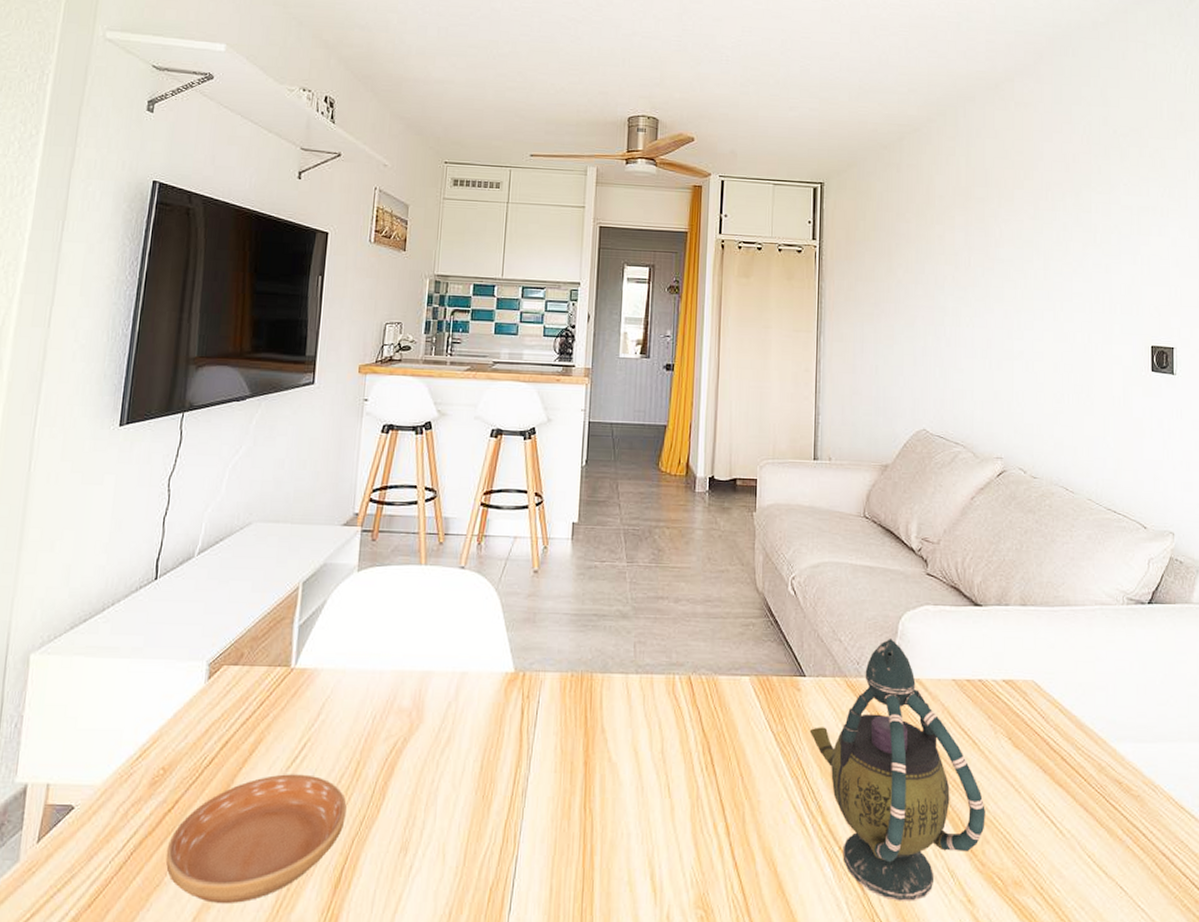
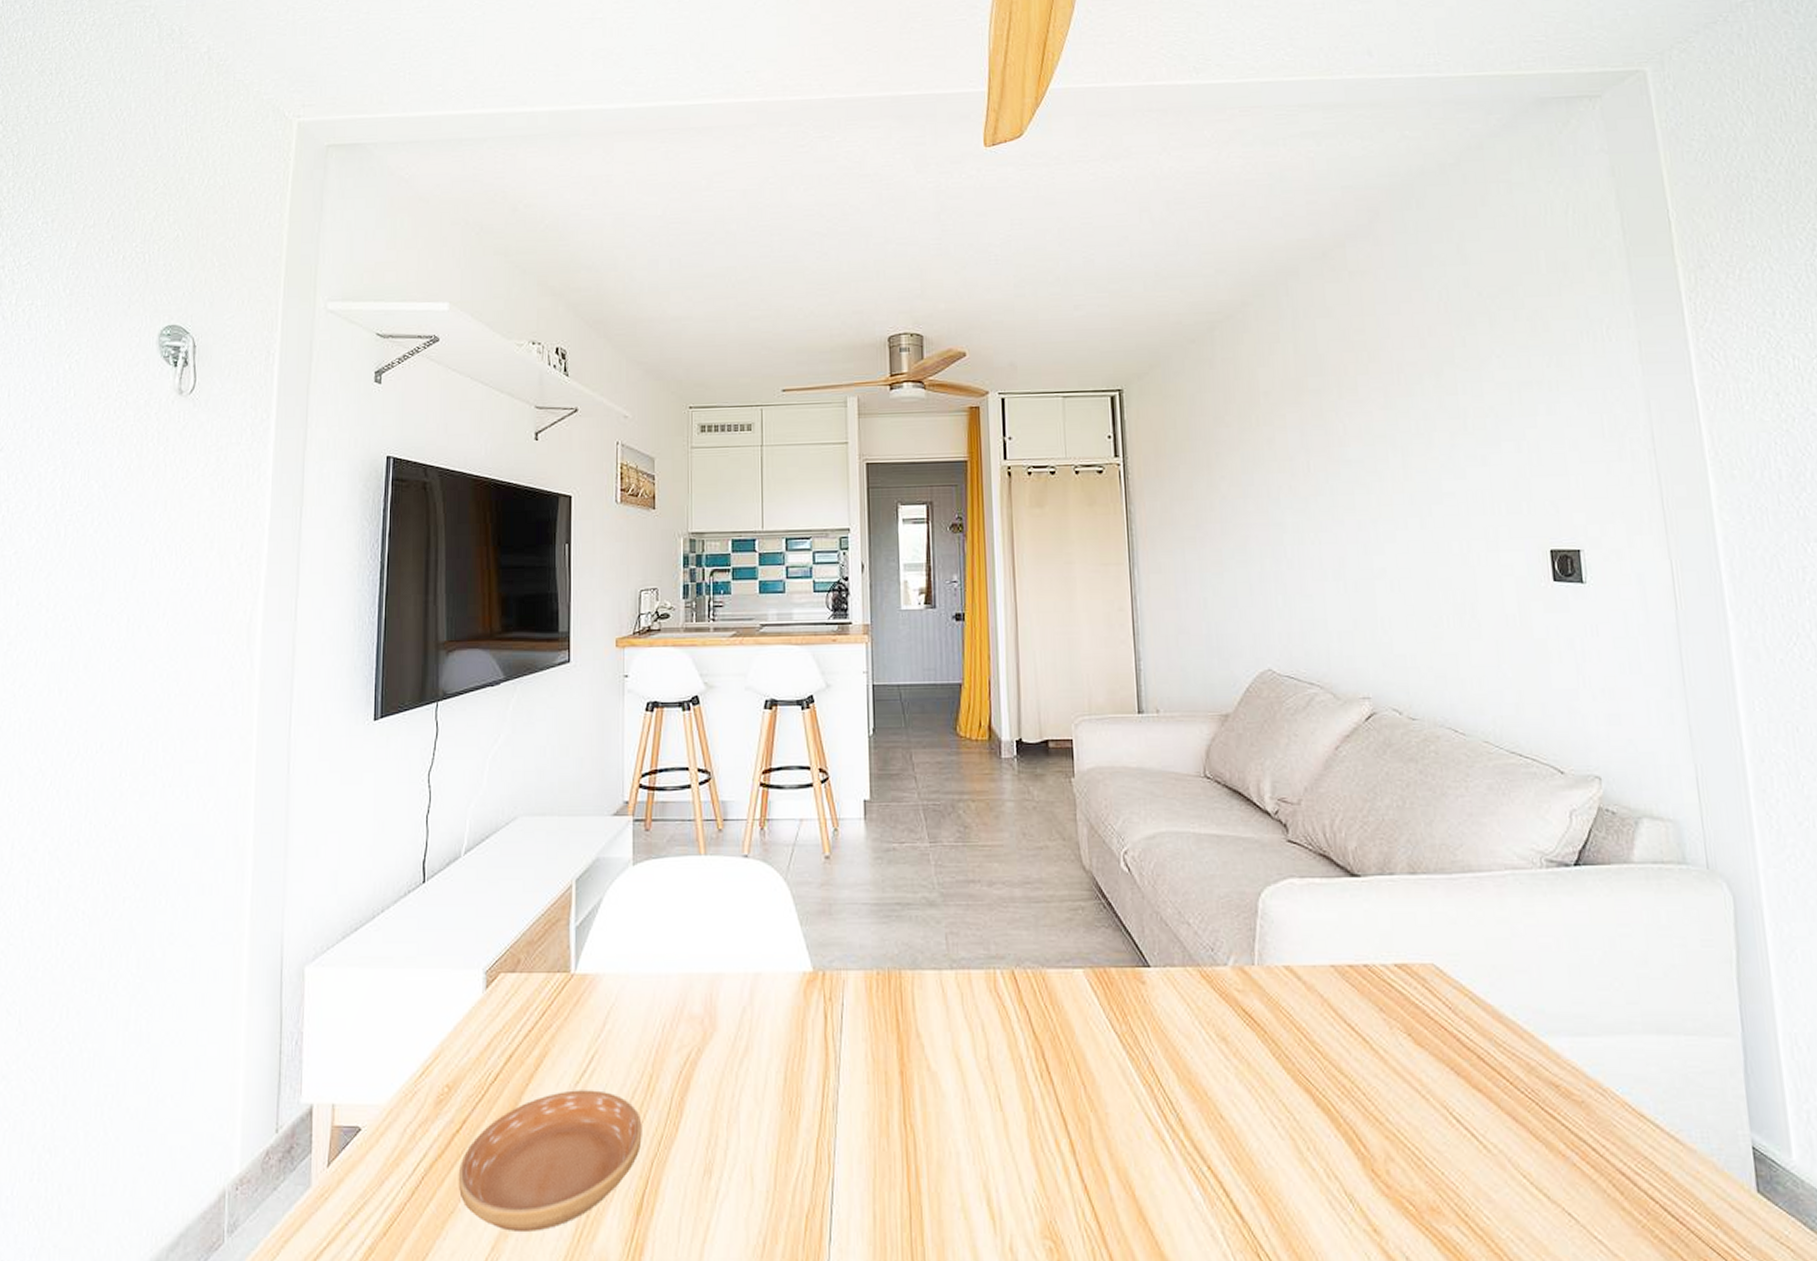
teapot: present [809,639,986,901] -> none [1160,919,1388,1231]

